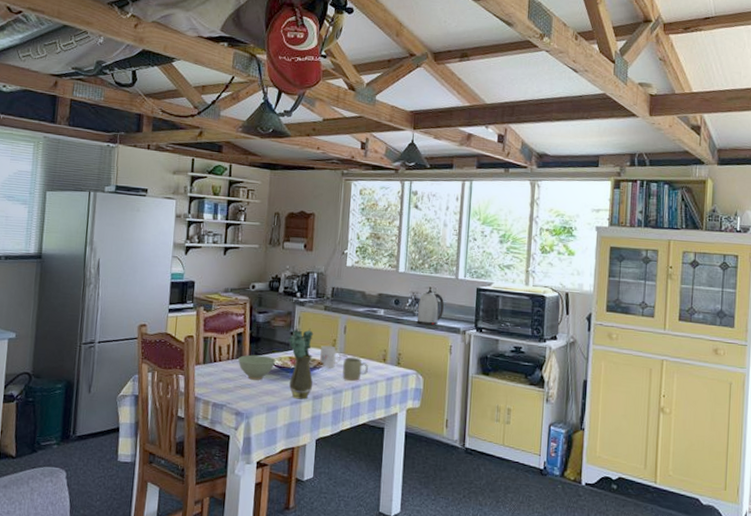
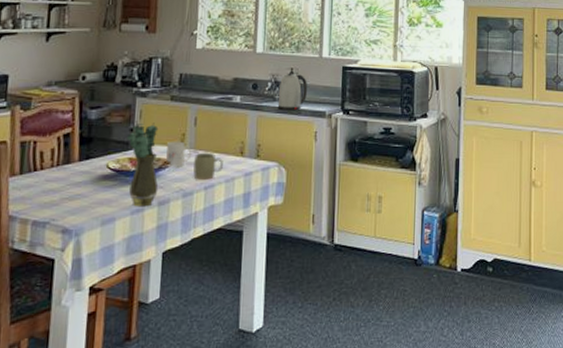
bowl: present [237,355,276,380] -> none [64,159,113,189]

